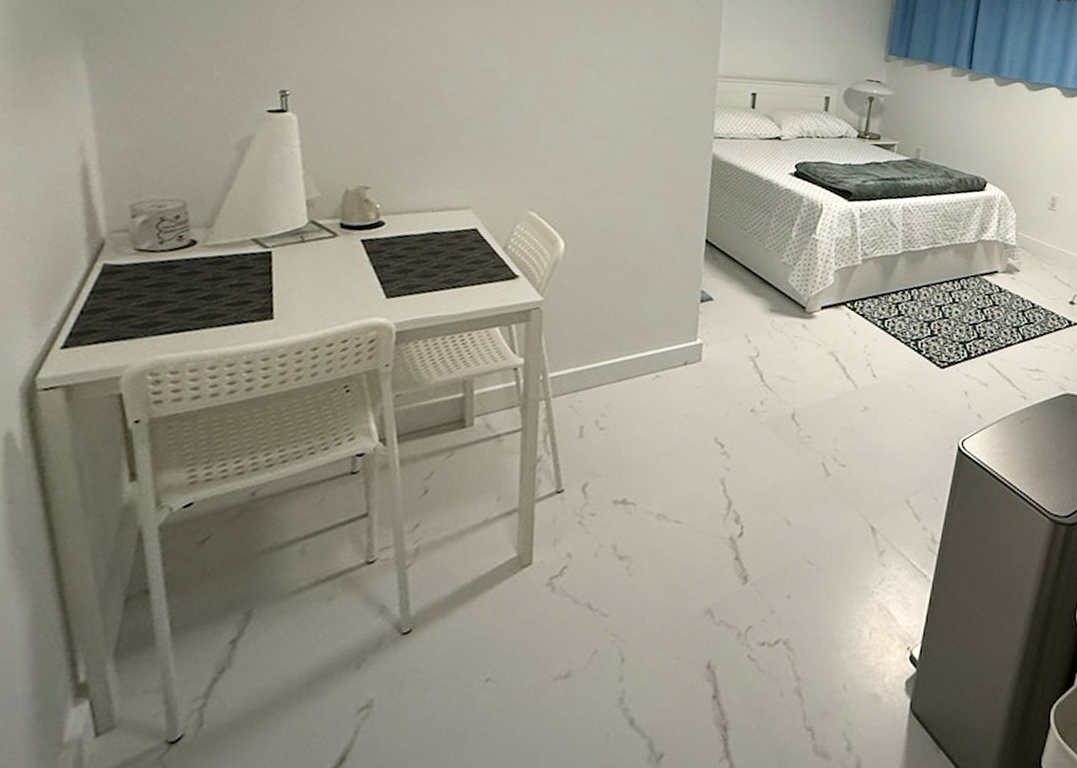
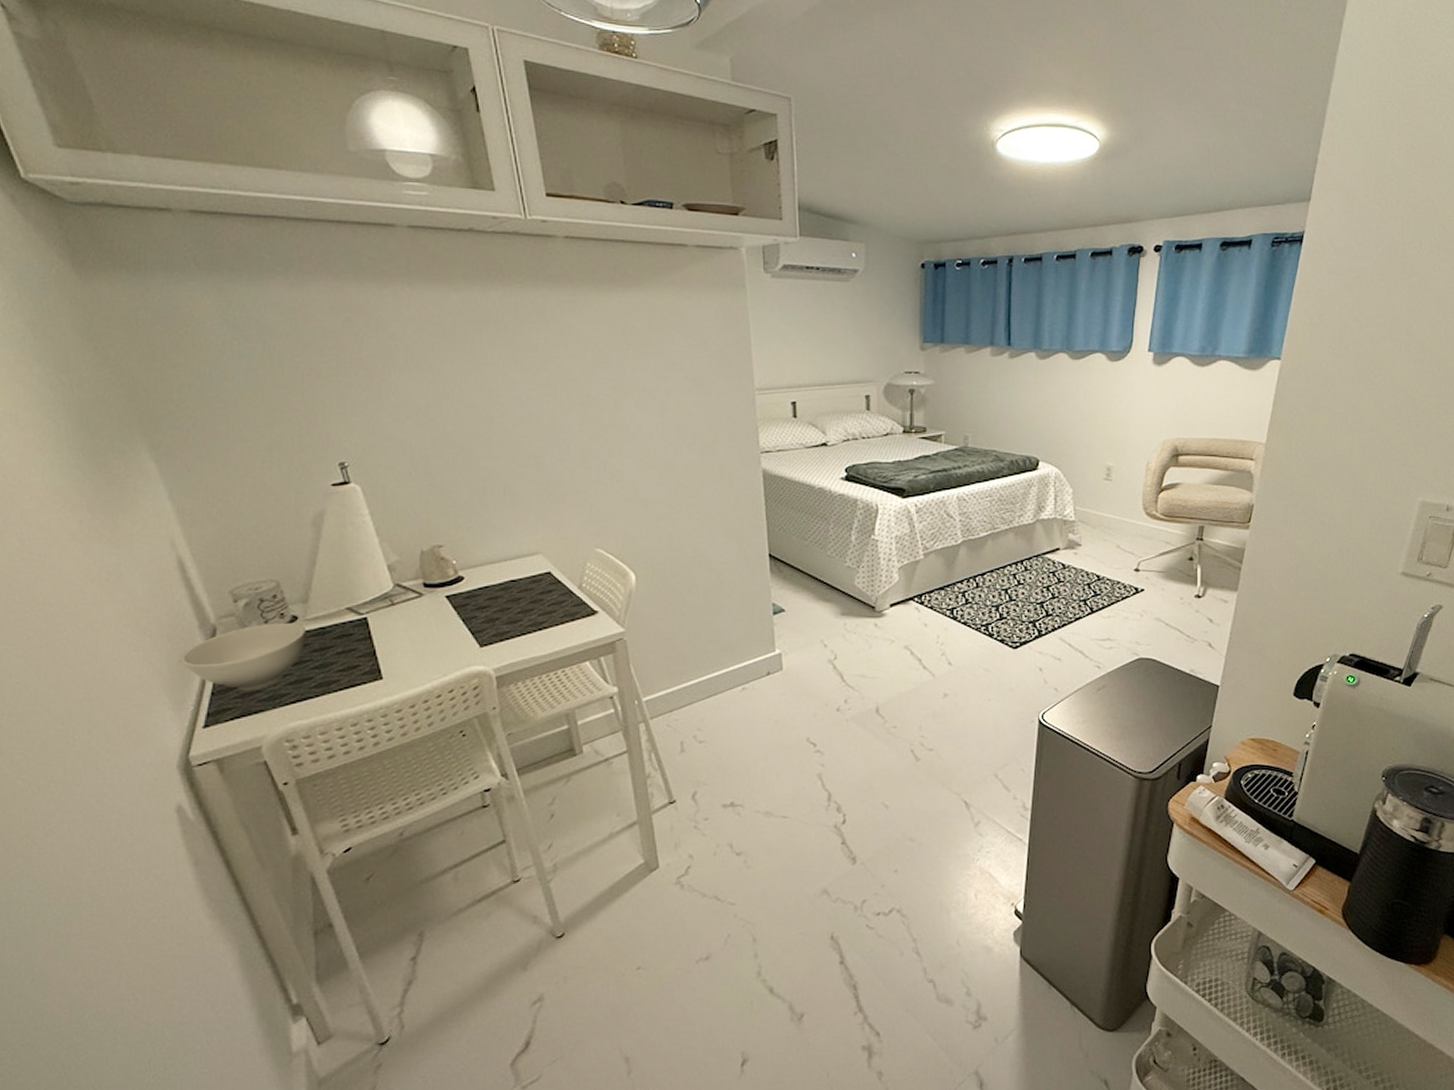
bowl: none [55,244,203,315] -> present [180,622,306,692]

